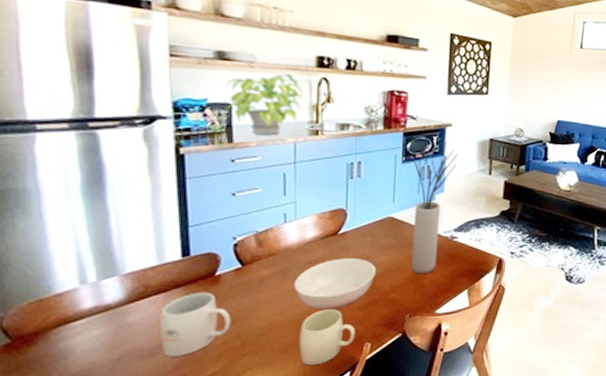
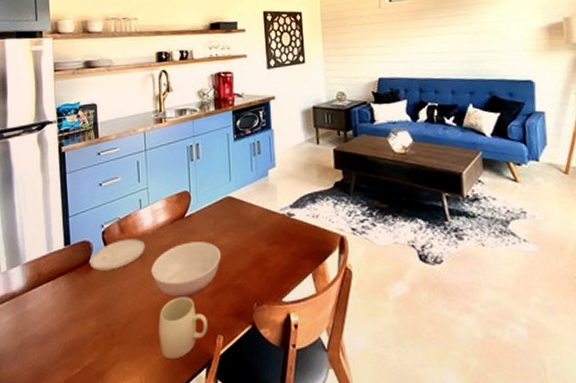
mug: present [159,292,232,357] -> none [49,280,103,345]
plate: none [216,253,289,283] -> present [89,239,146,271]
plant: present [225,73,304,136] -> none [92,72,149,129]
vase: present [412,141,458,274] -> none [244,114,284,257]

